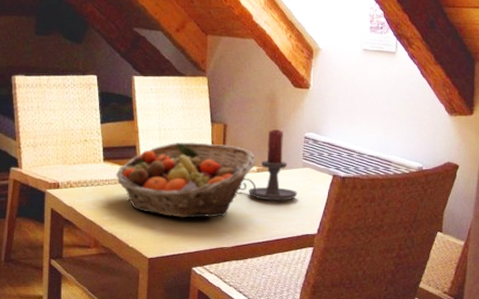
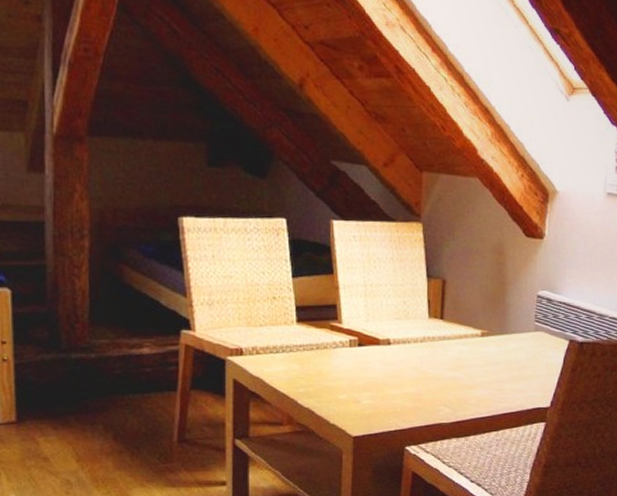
fruit basket: present [116,142,256,219] -> none [312,300,481,391]
candle holder: present [239,129,297,201] -> none [460,286,528,370]

